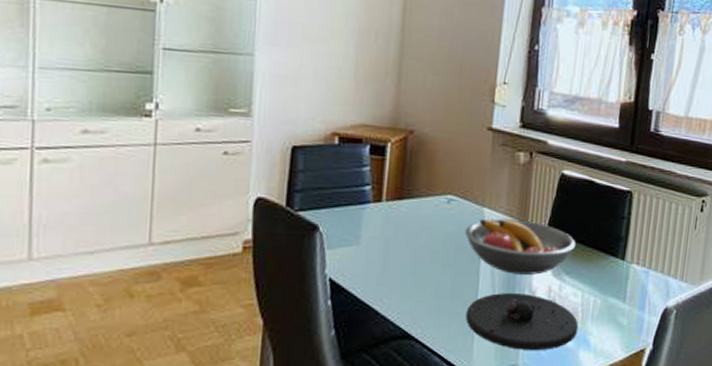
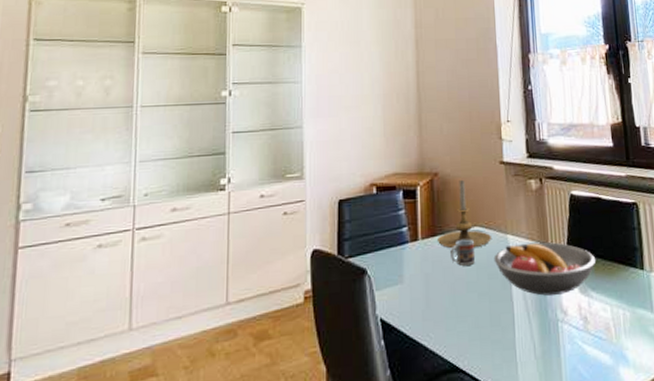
candle holder: none [404,141,467,218] -> present [438,179,492,249]
cup: none [417,206,445,234] -> present [450,239,476,266]
plate: present [465,293,579,350] -> none [506,313,614,373]

